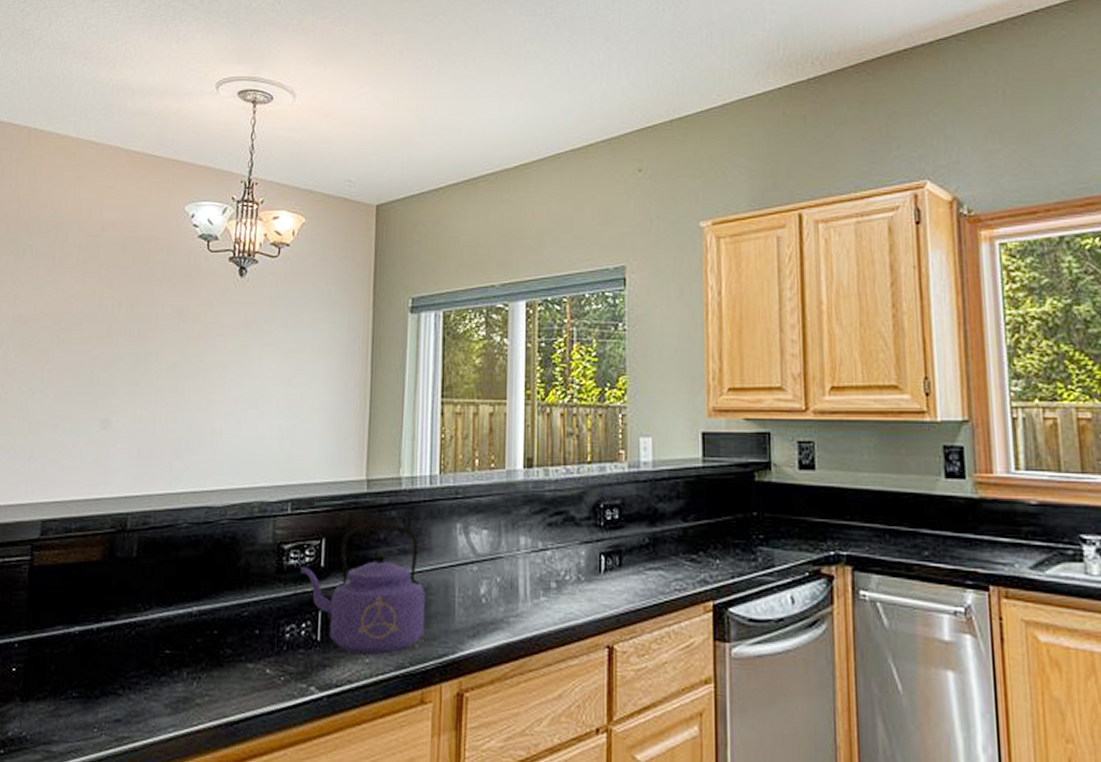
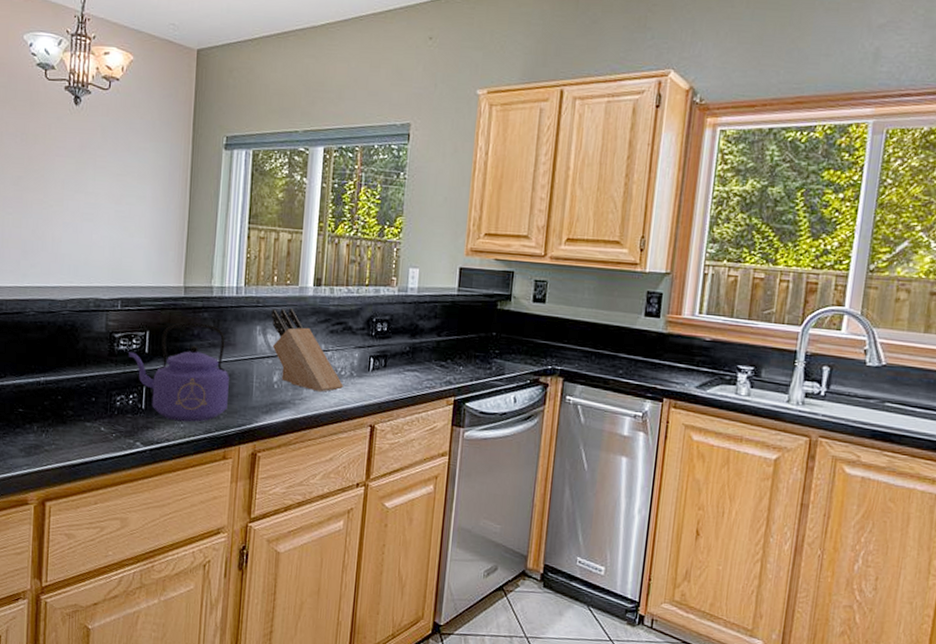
knife block: none [474,496,569,605] -> present [271,307,343,392]

